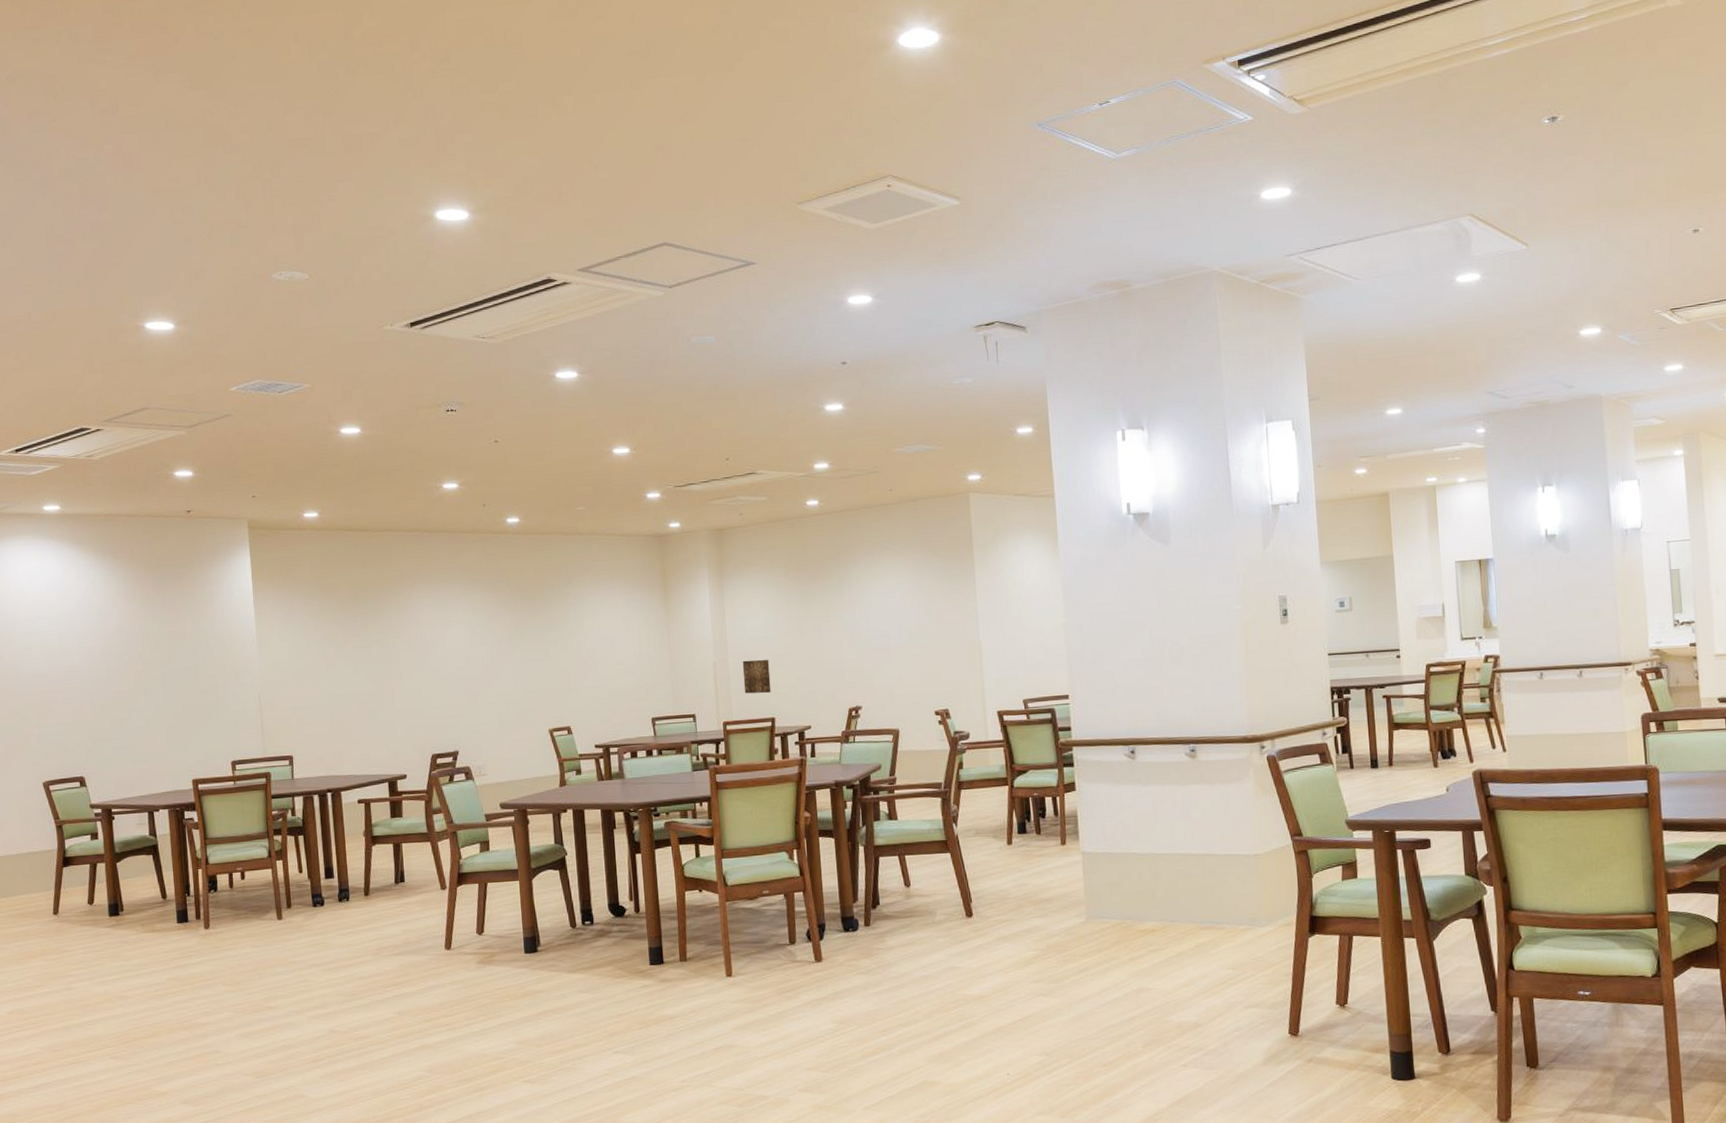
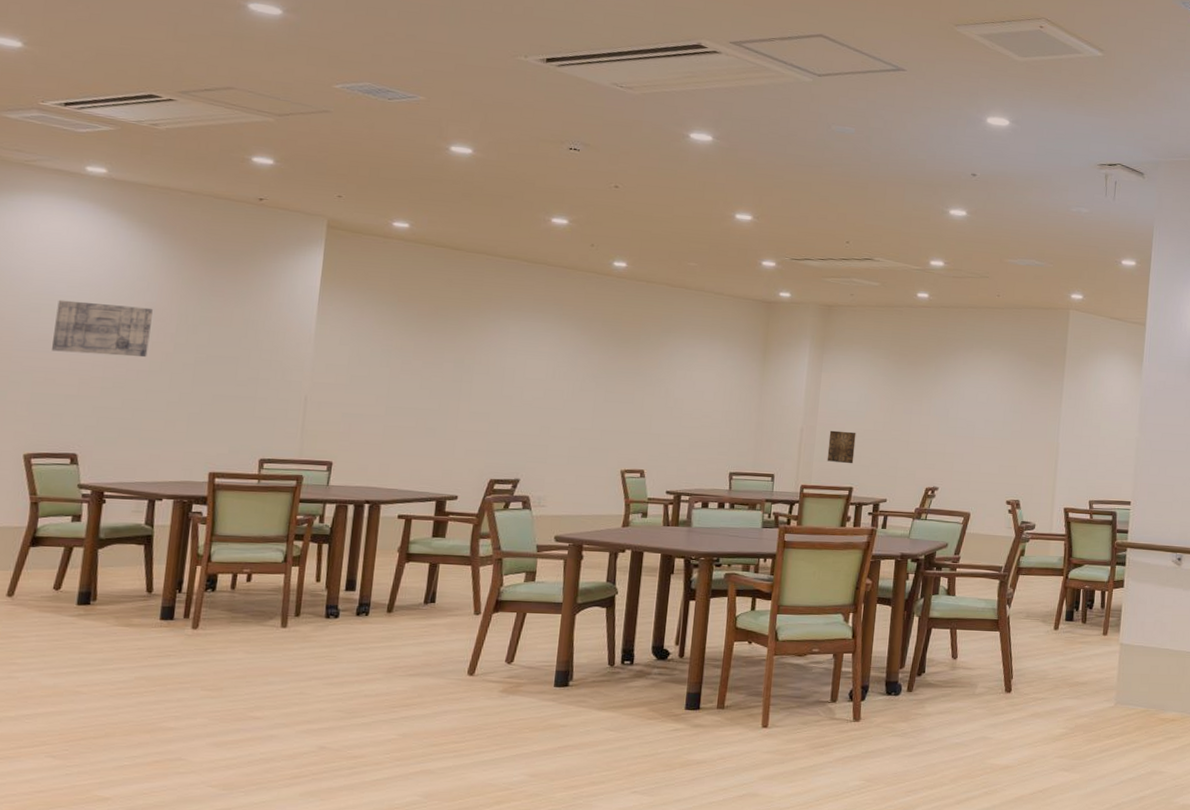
wall art: none [44,631,123,684] -> present [52,300,153,358]

